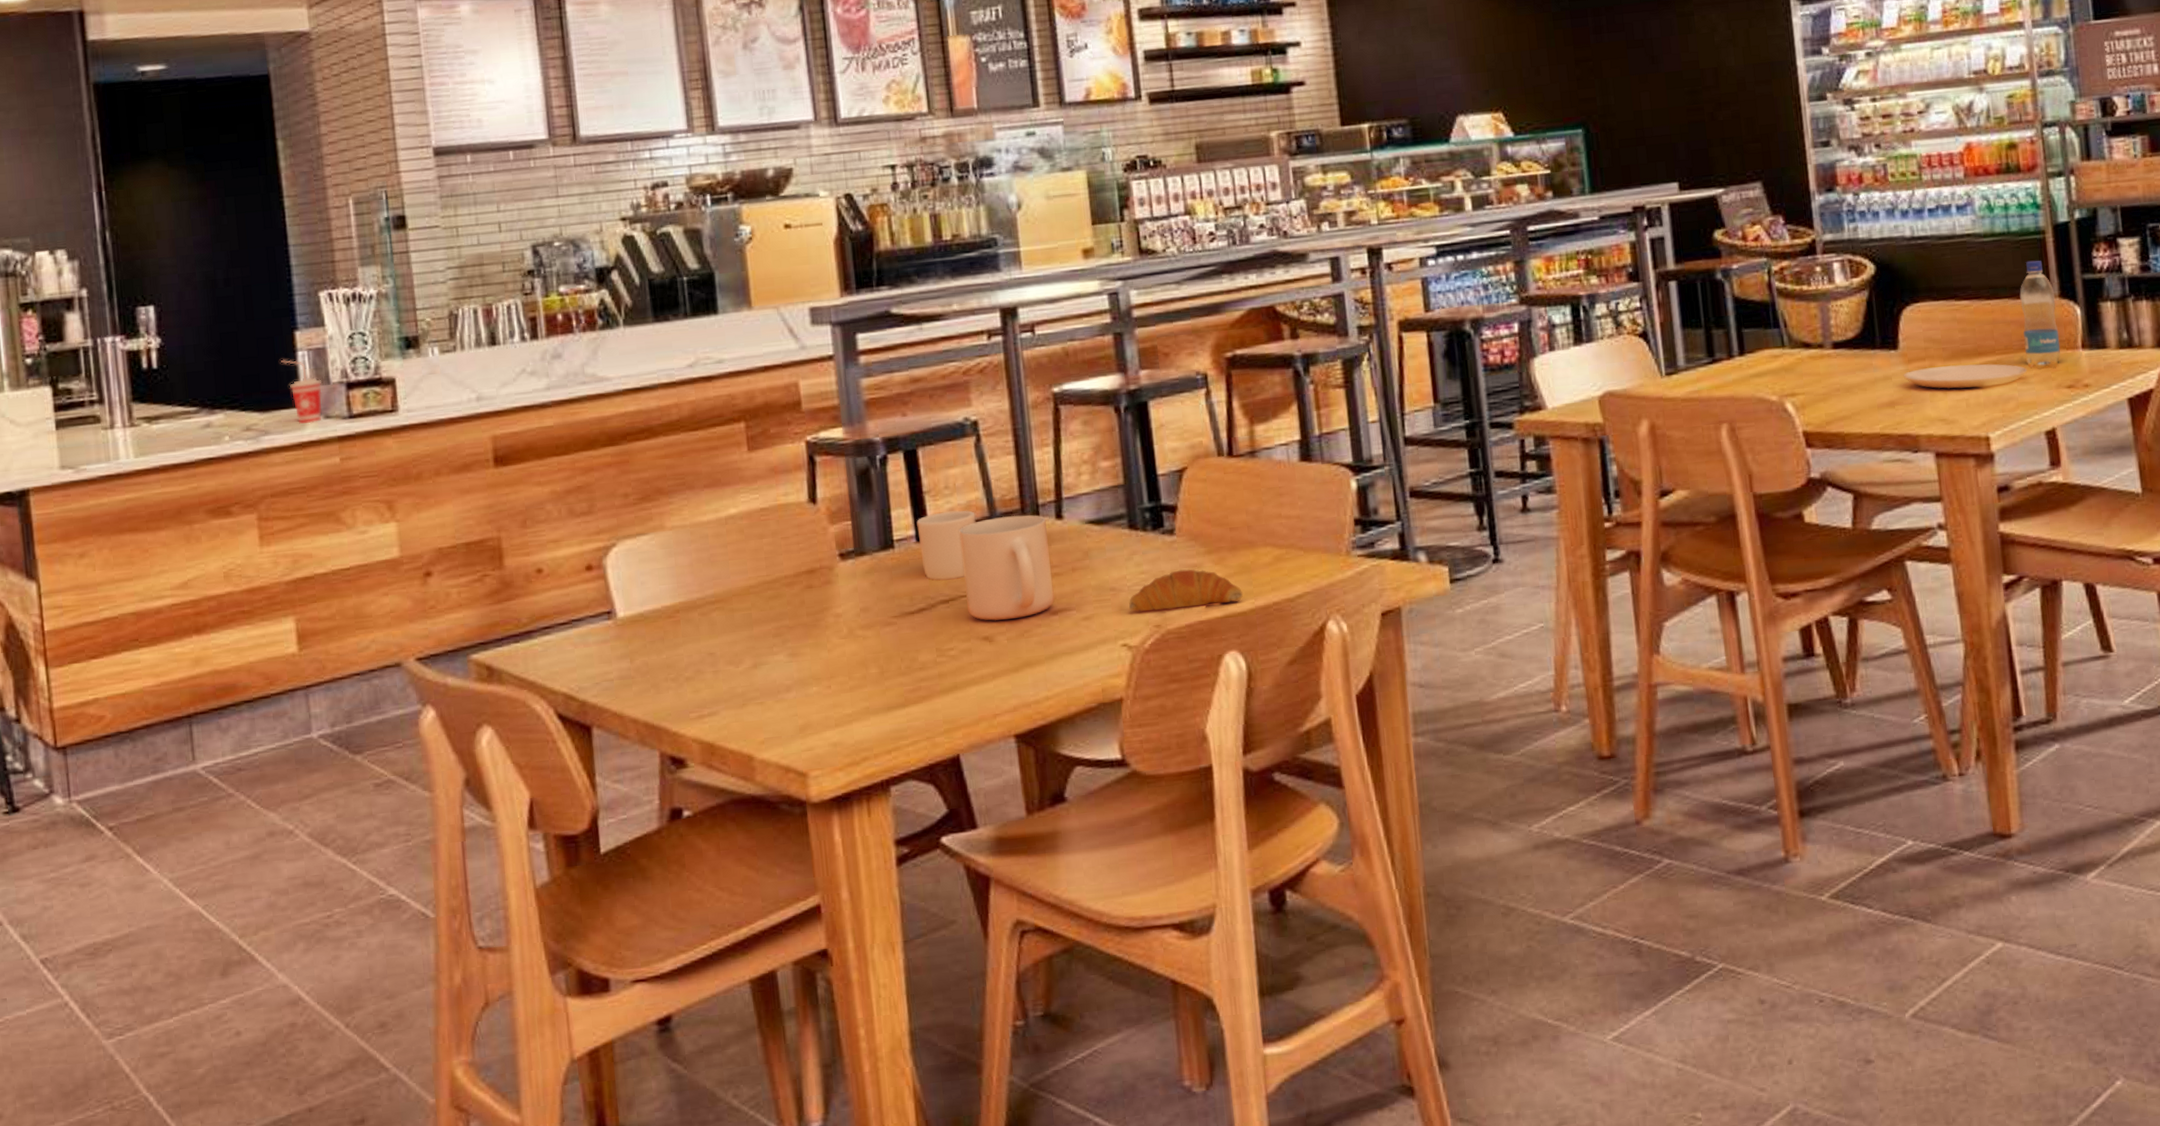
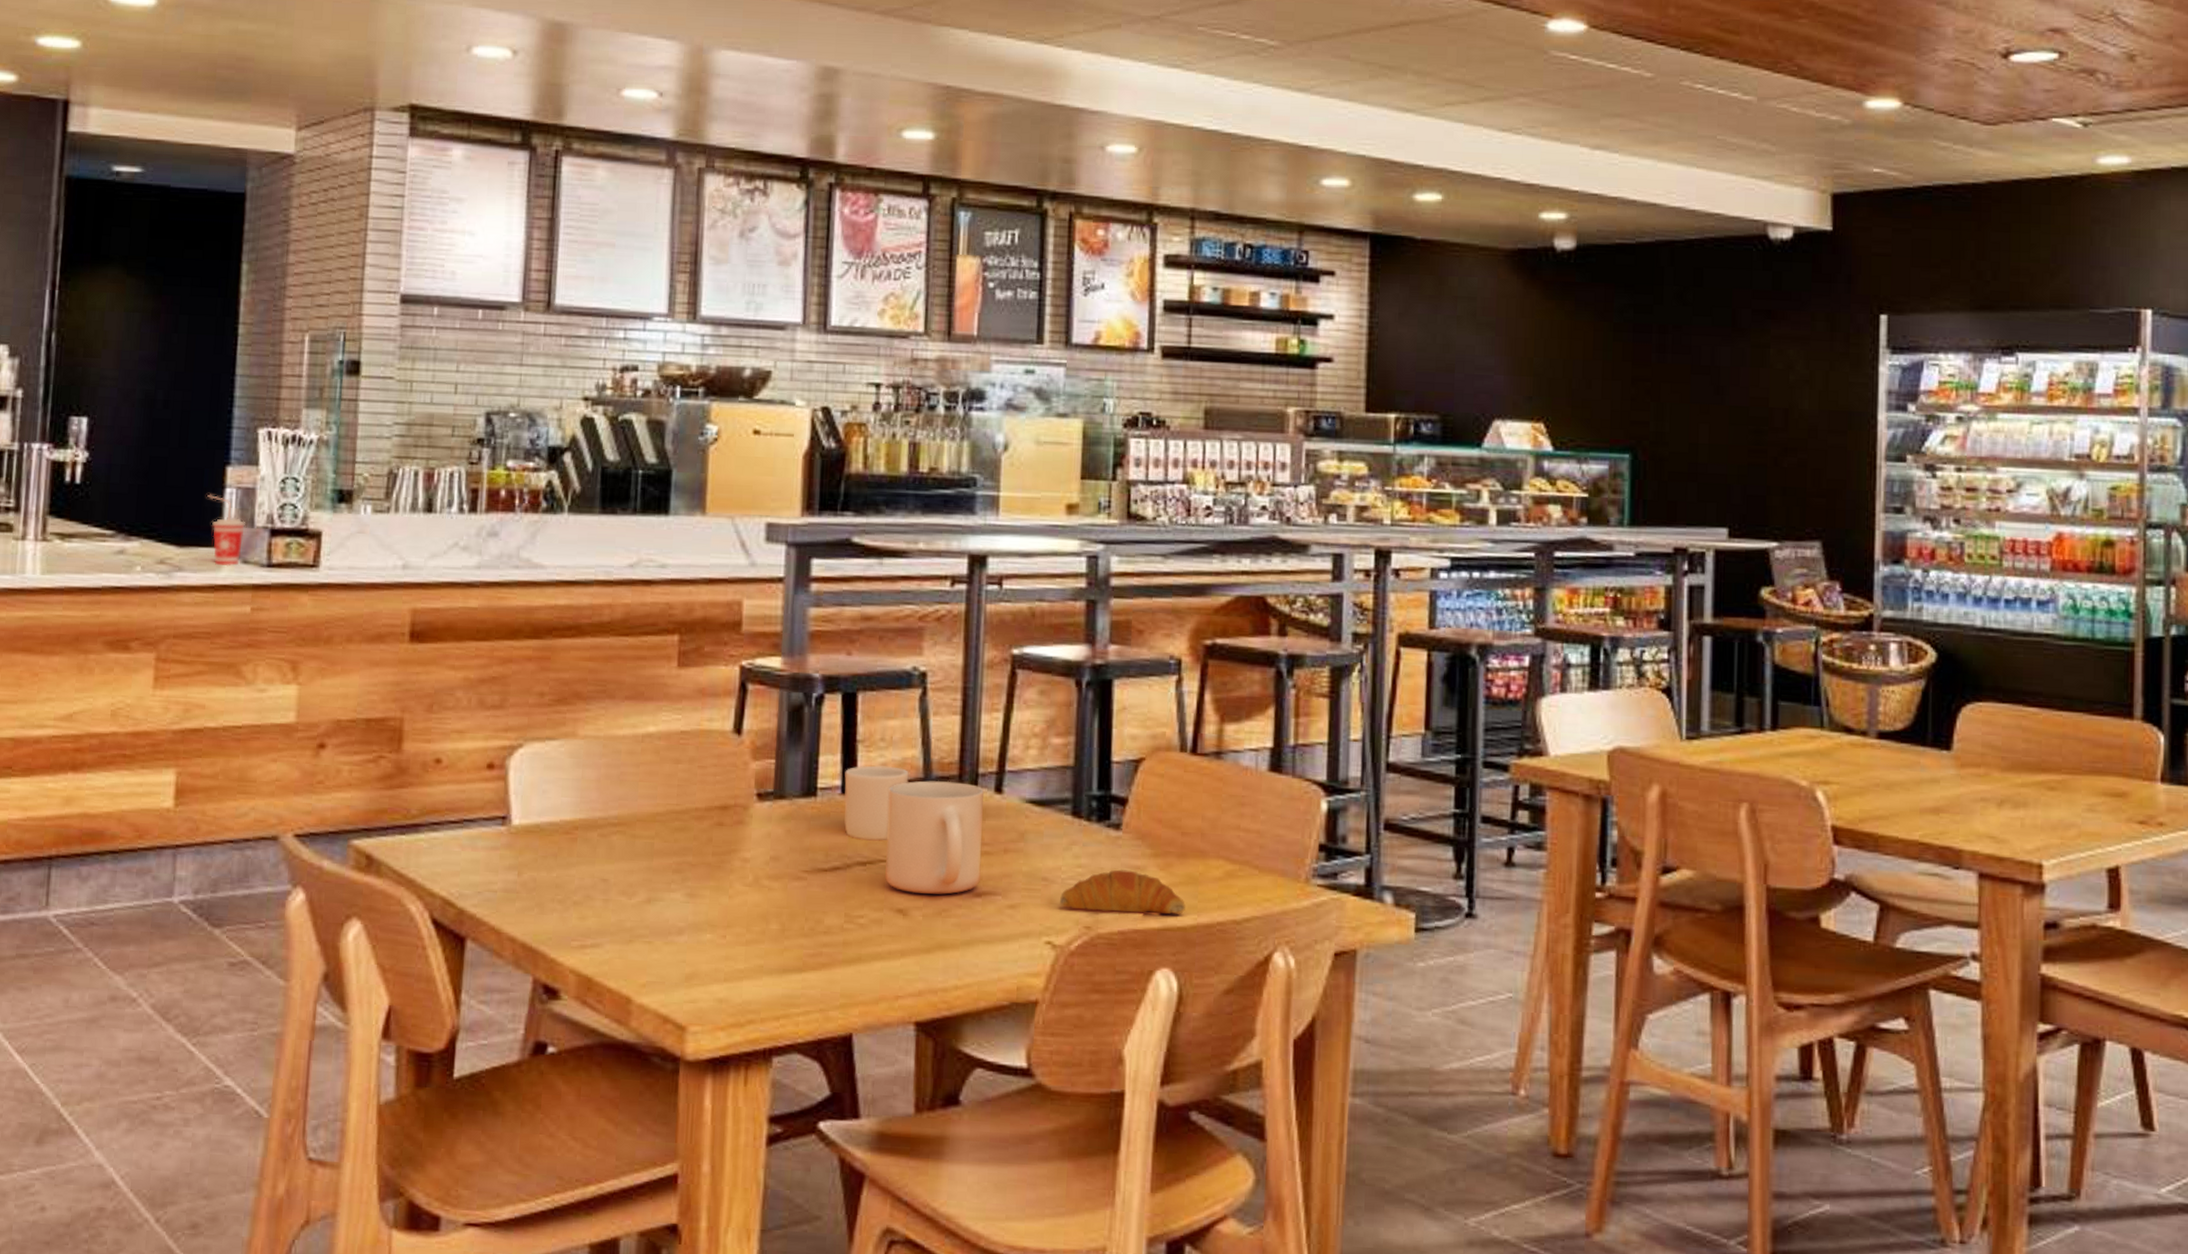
plate: present [1903,364,2028,389] -> none [1953,776,2096,808]
bottle: present [2019,260,2061,370] -> none [2095,674,2137,799]

